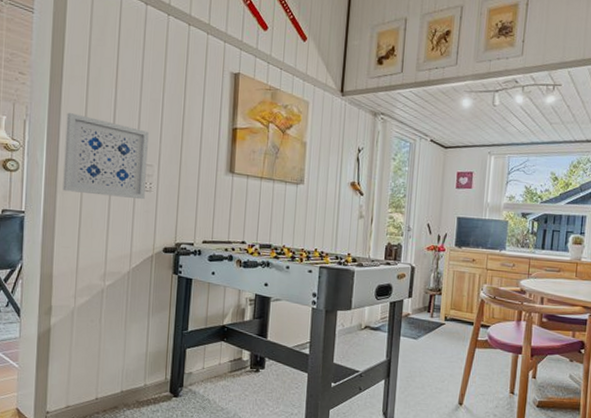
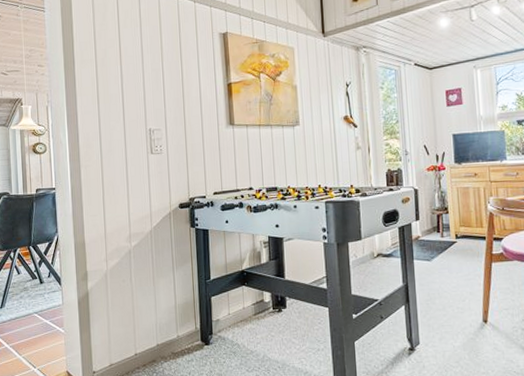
wall art: present [63,113,149,200] -> none [81,93,157,165]

